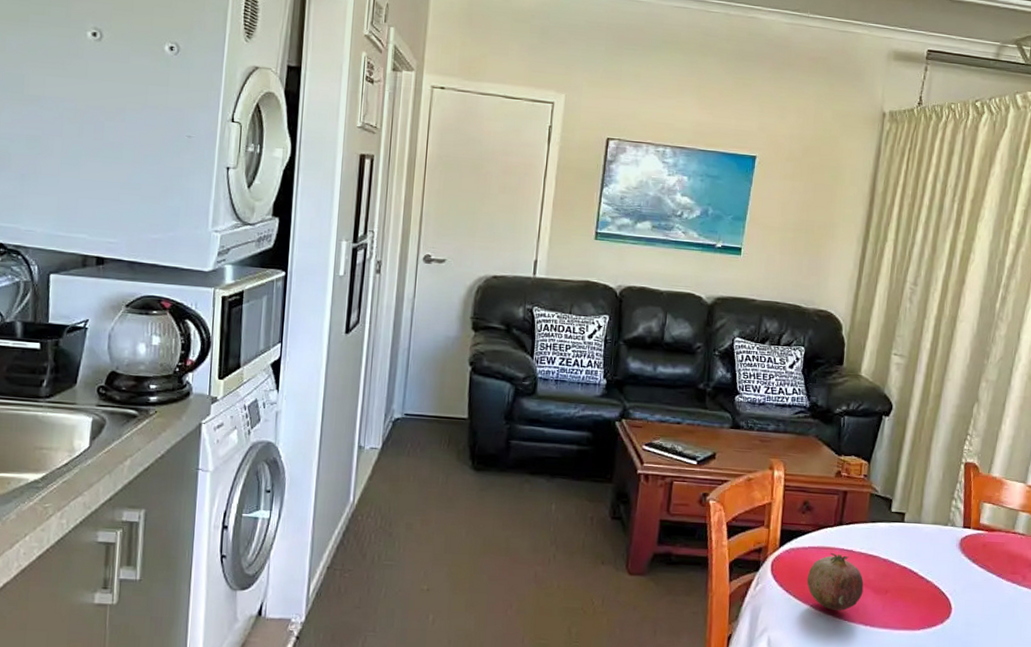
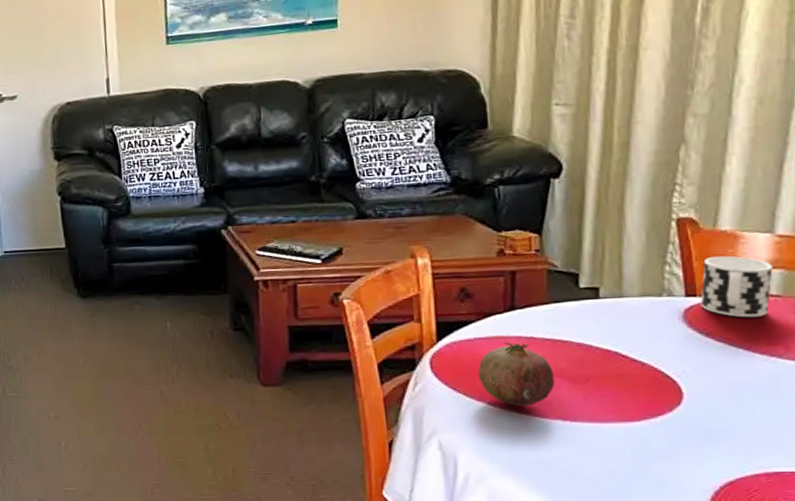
cup: none [972,497,1023,551] -> present [700,255,773,318]

